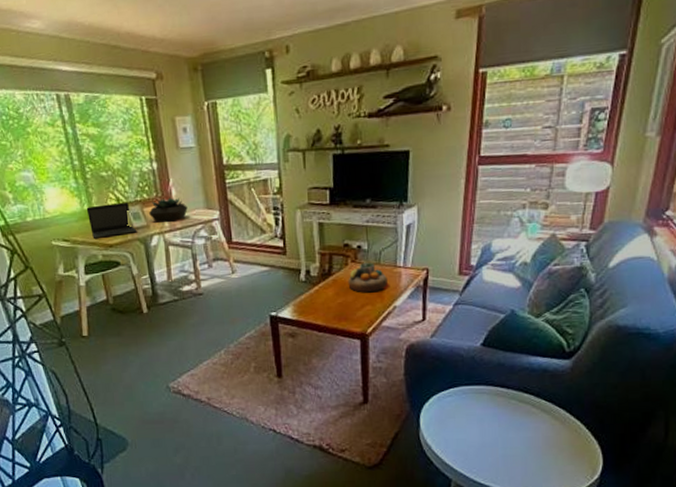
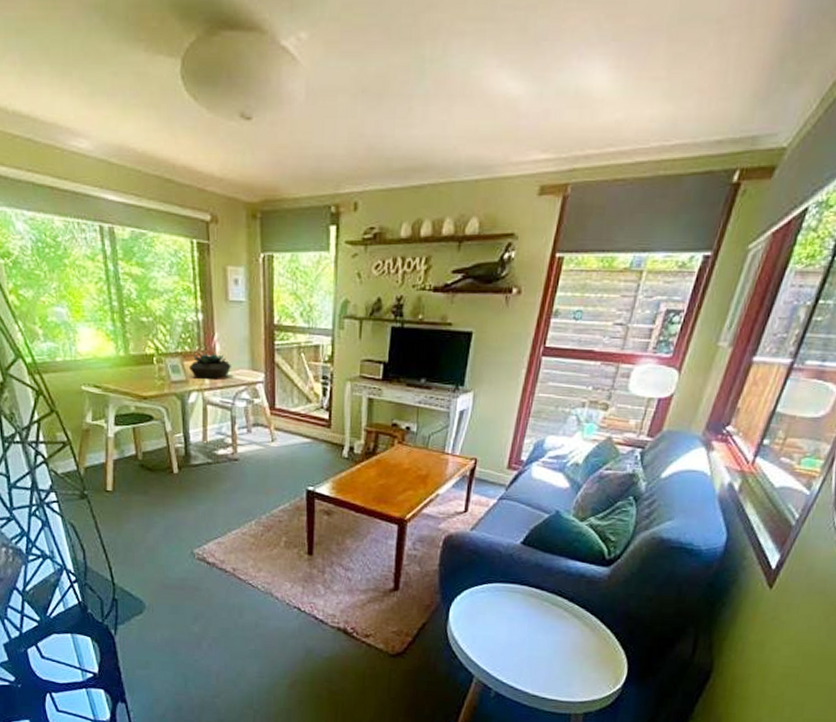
laptop: present [86,203,137,240] -> none [122,352,175,389]
decorative bowl: present [348,262,388,293] -> none [392,445,433,478]

